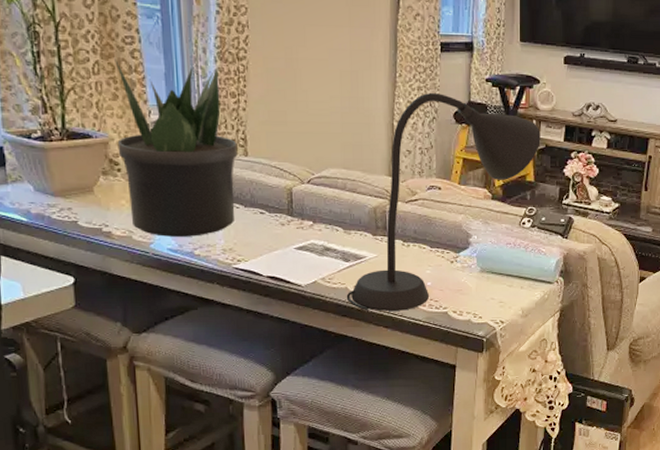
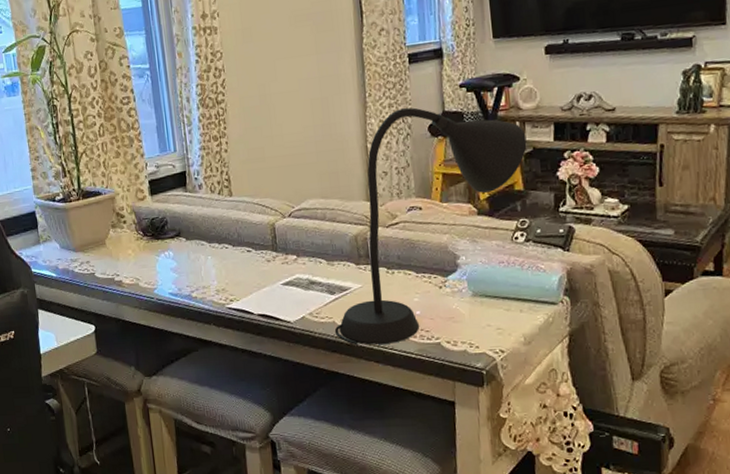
planter: present [114,57,238,237] -> none [115,115,225,282]

